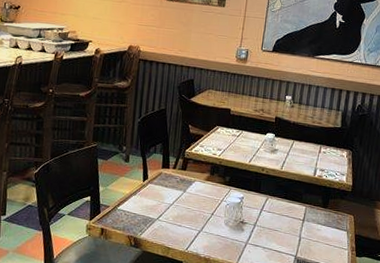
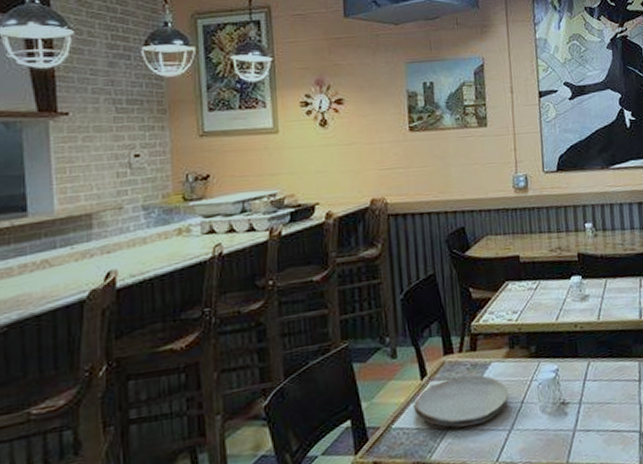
plate: none [135,185,204,221] -> present [414,375,509,428]

